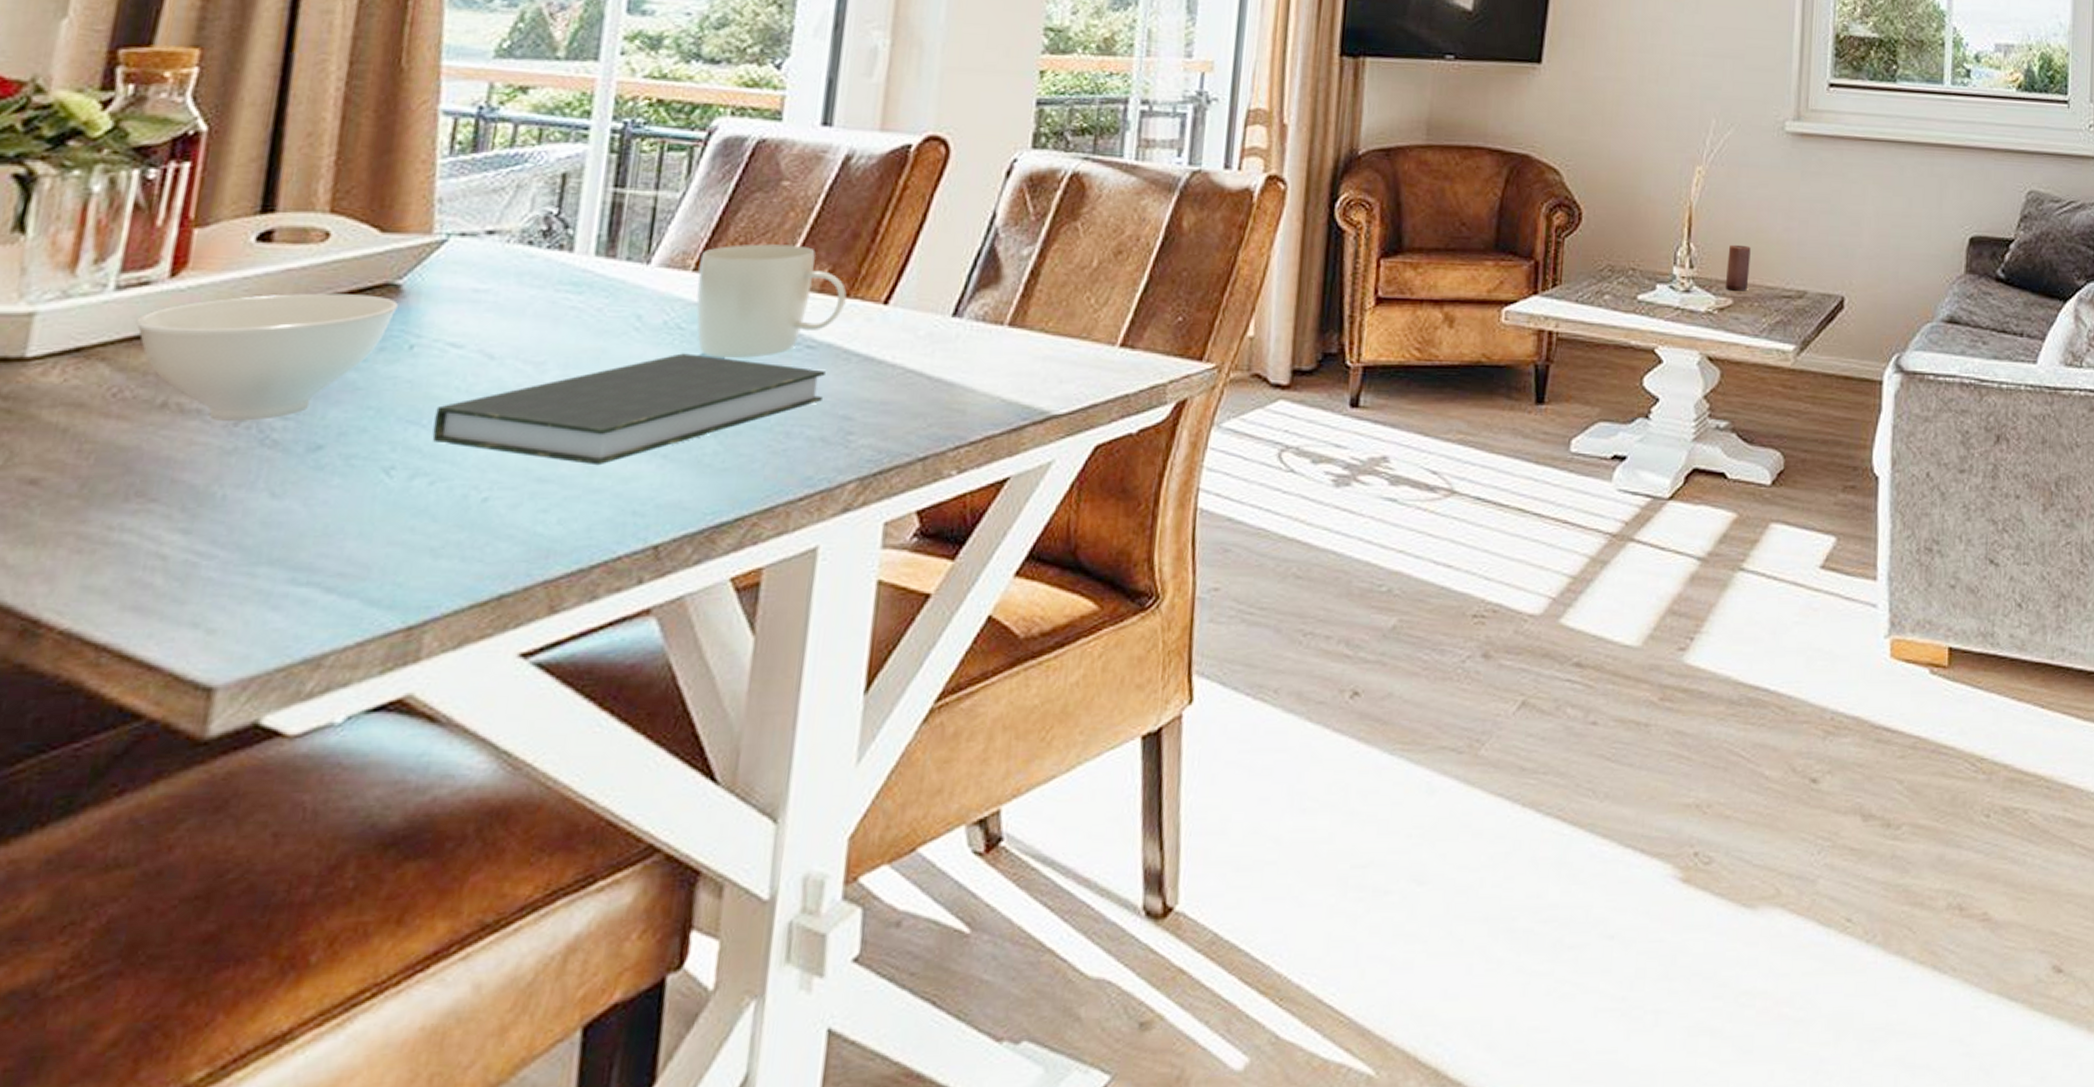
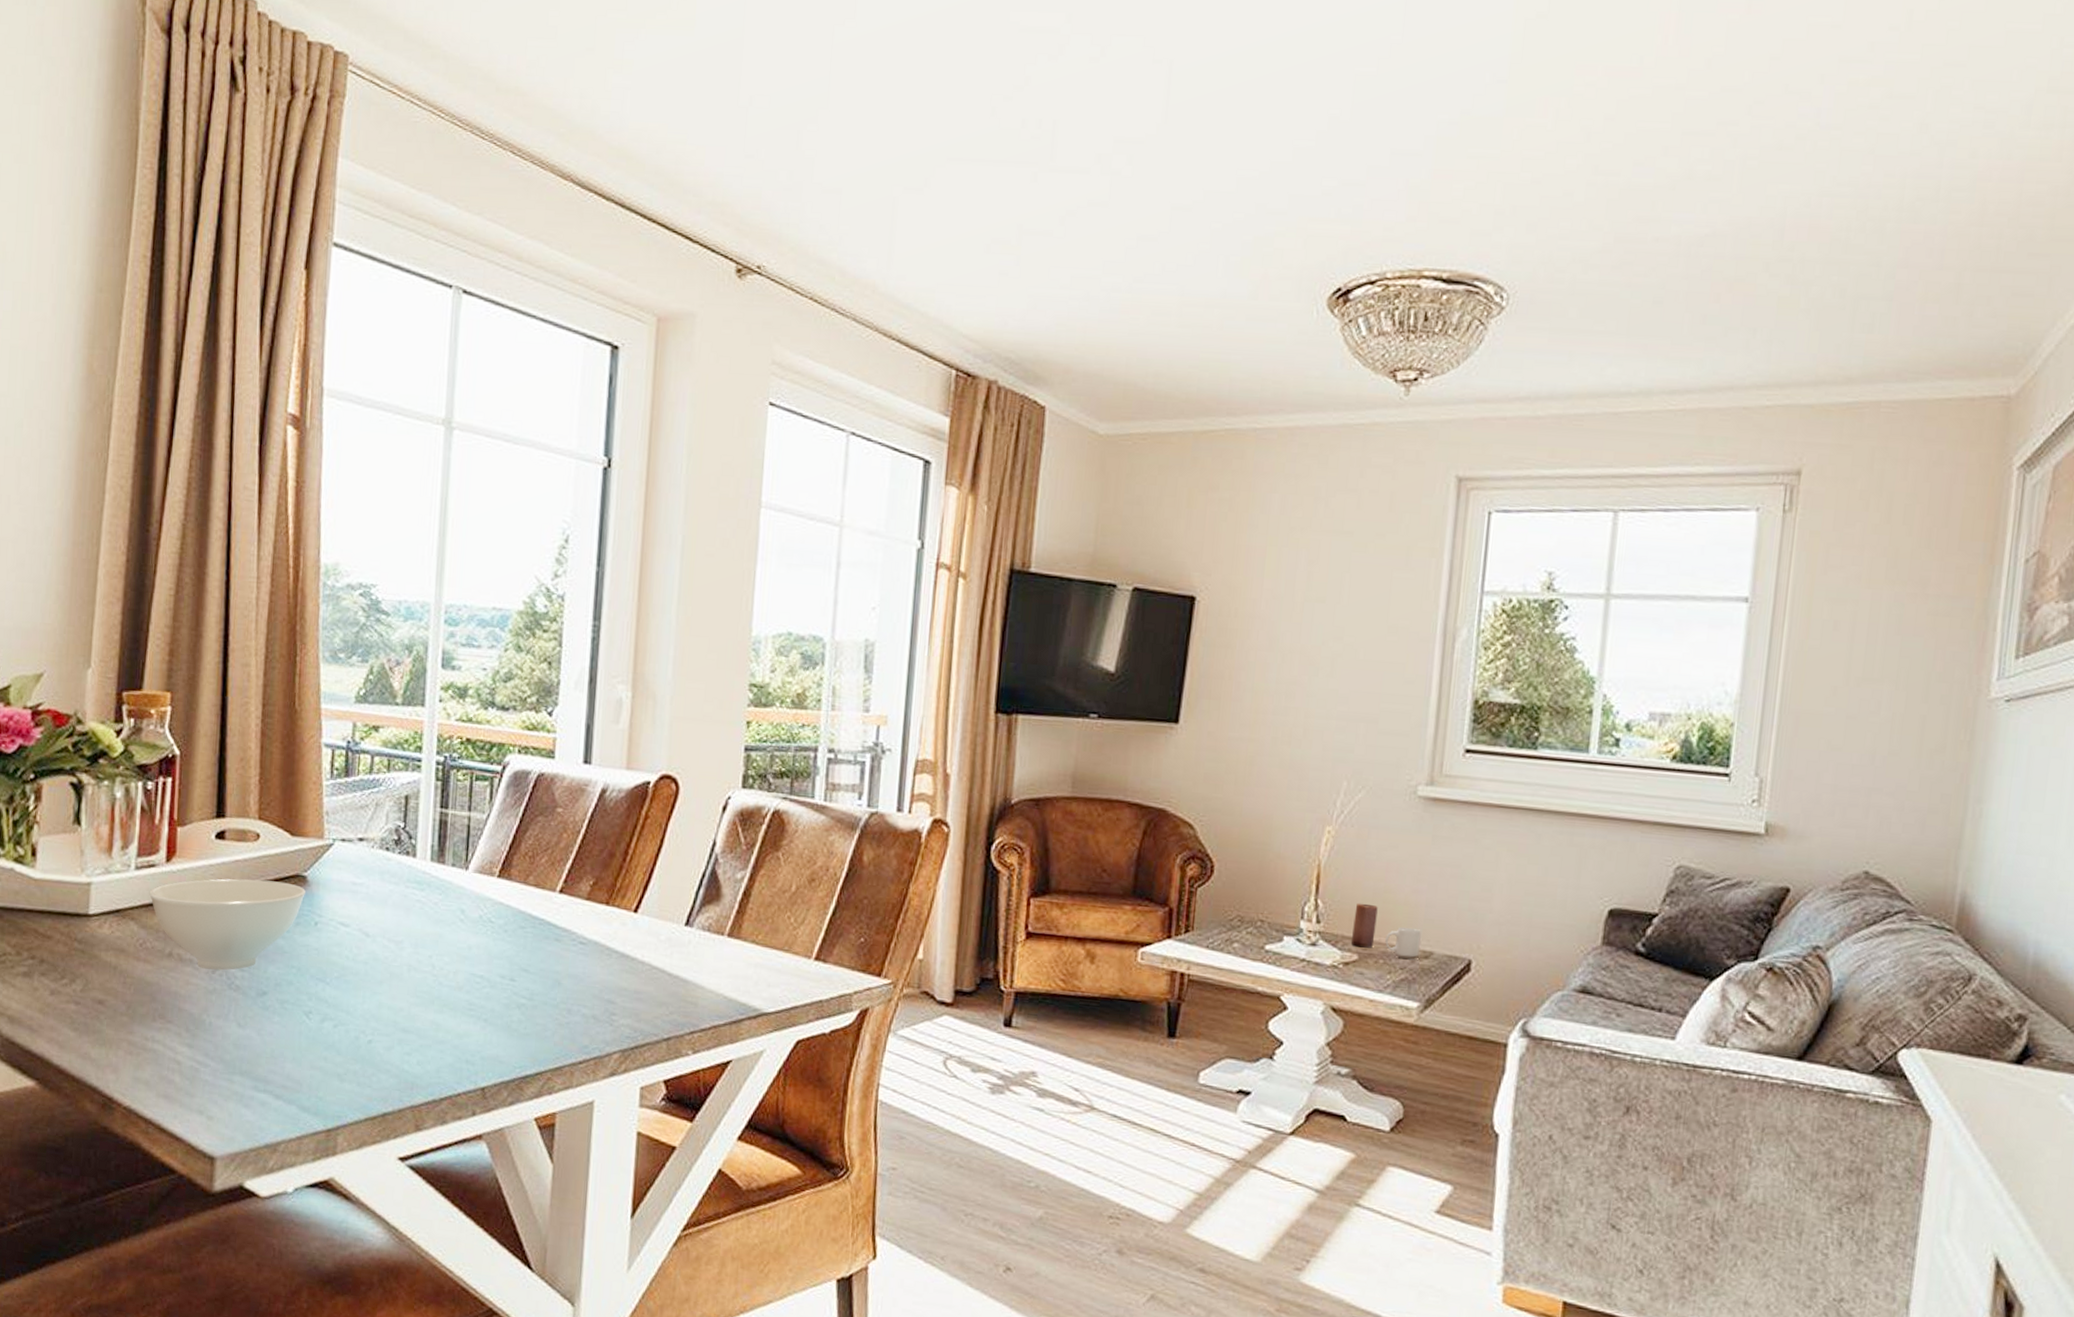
book: present [432,353,826,466] -> none [333,941,594,1024]
mug: present [696,244,847,358] -> none [501,858,607,949]
cup: none [1759,267,1794,301] -> present [1385,927,1421,960]

